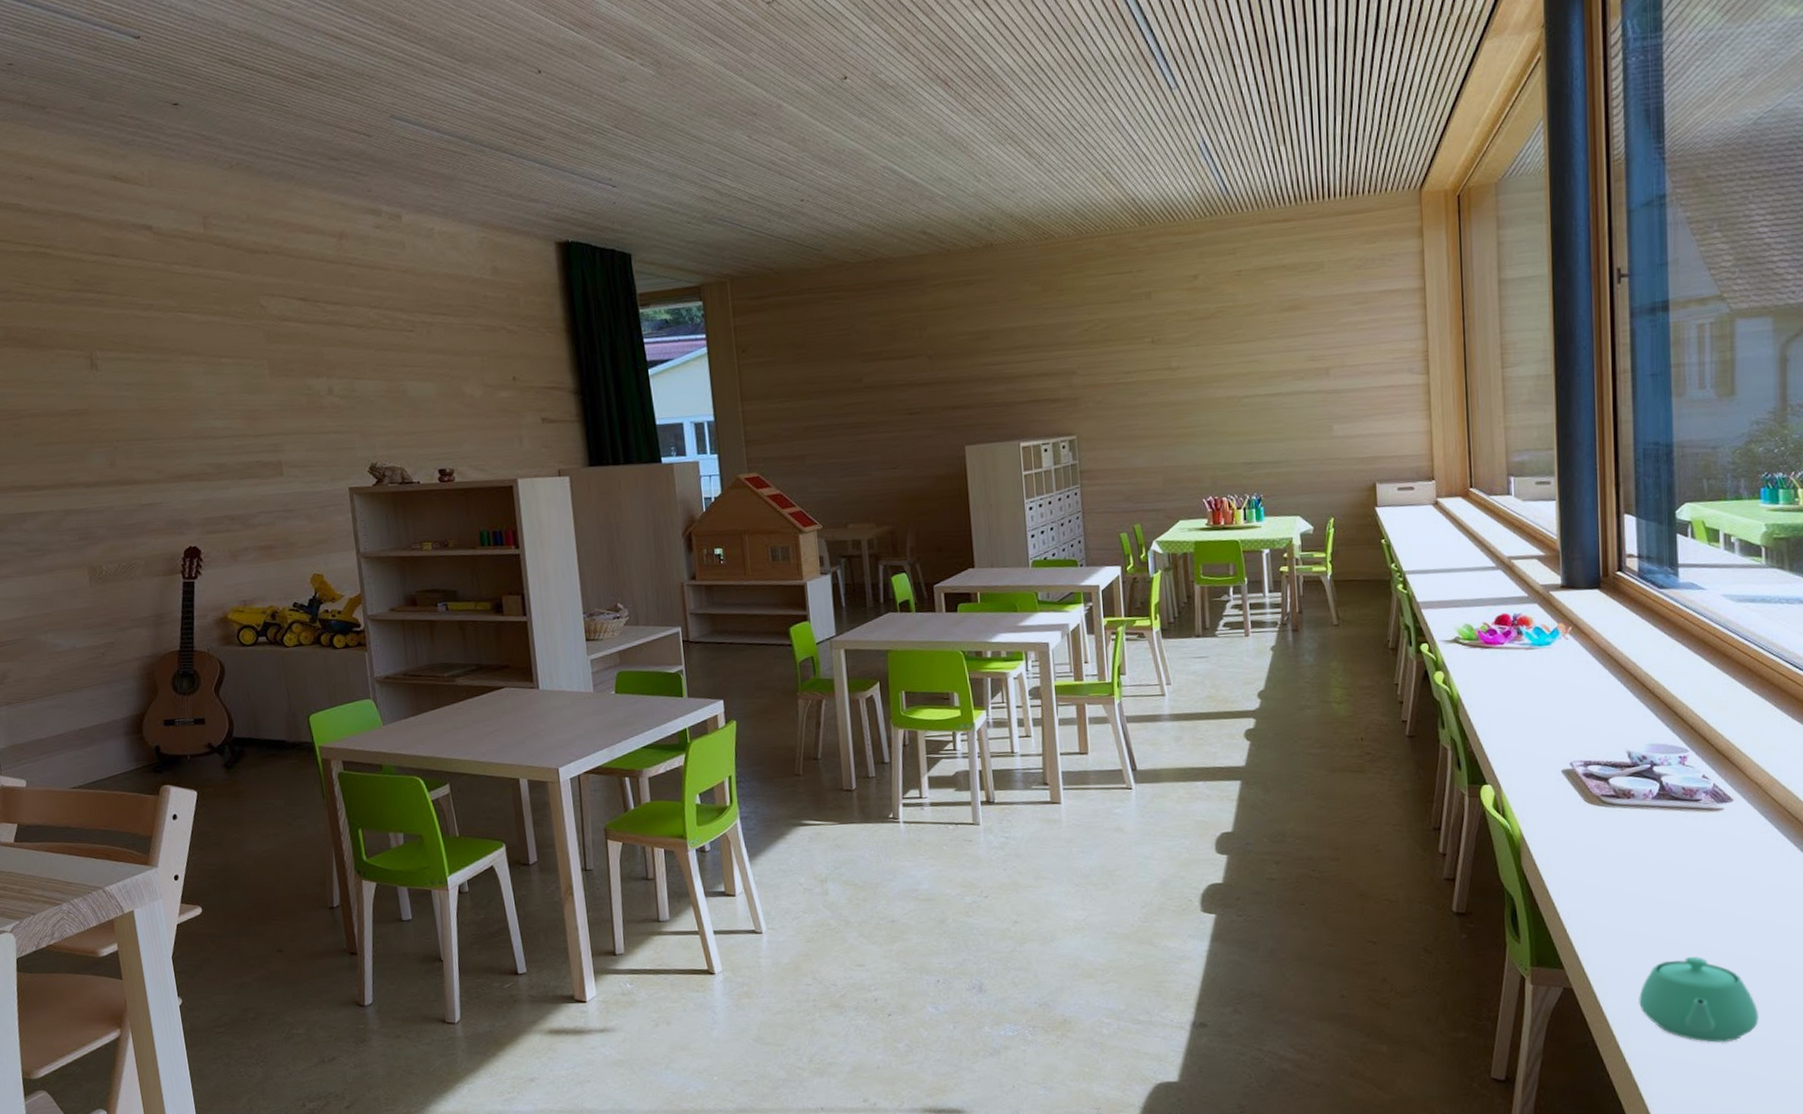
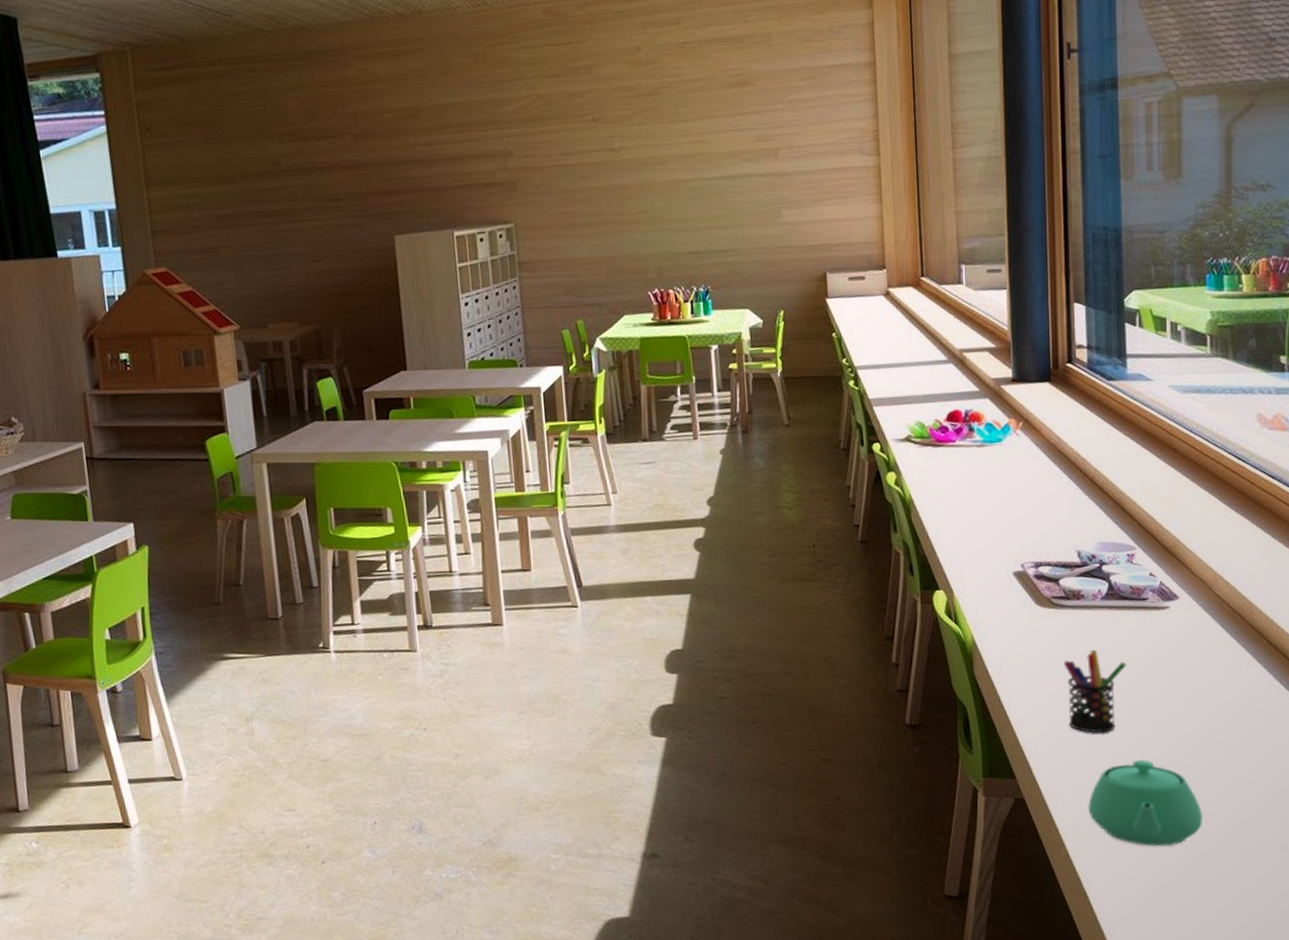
pen holder: none [1613,847,1678,930] -> present [1063,649,1126,734]

